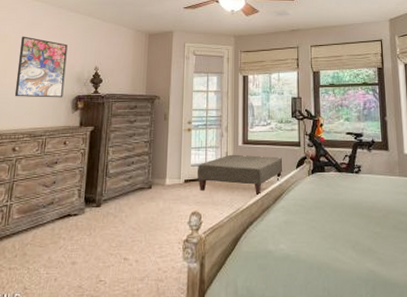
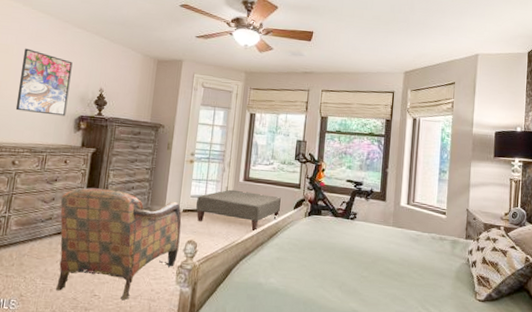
armchair: none [60,165,184,282] -> present [56,187,182,300]

